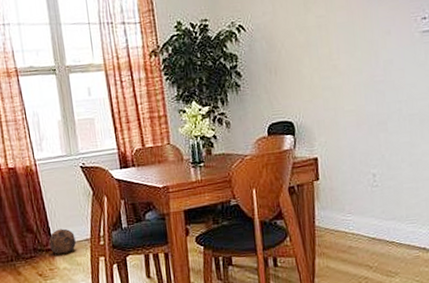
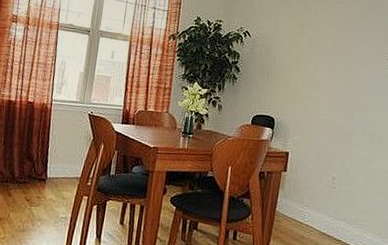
soccer ball: present [49,228,76,254] -> none [43,163,68,186]

